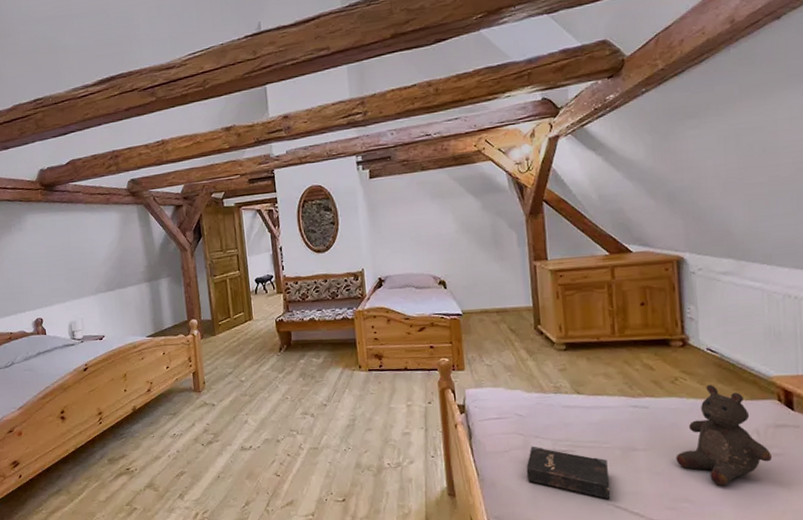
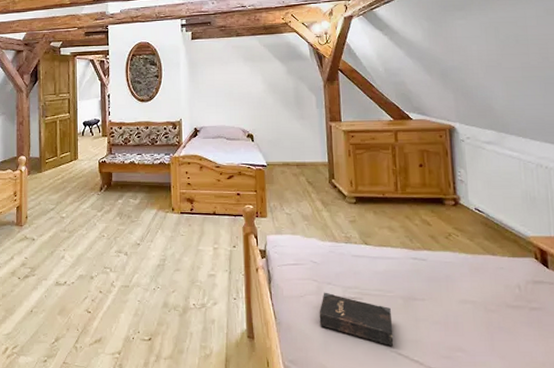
stuffed bear: present [676,385,772,486] -> none [450,242,532,337]

